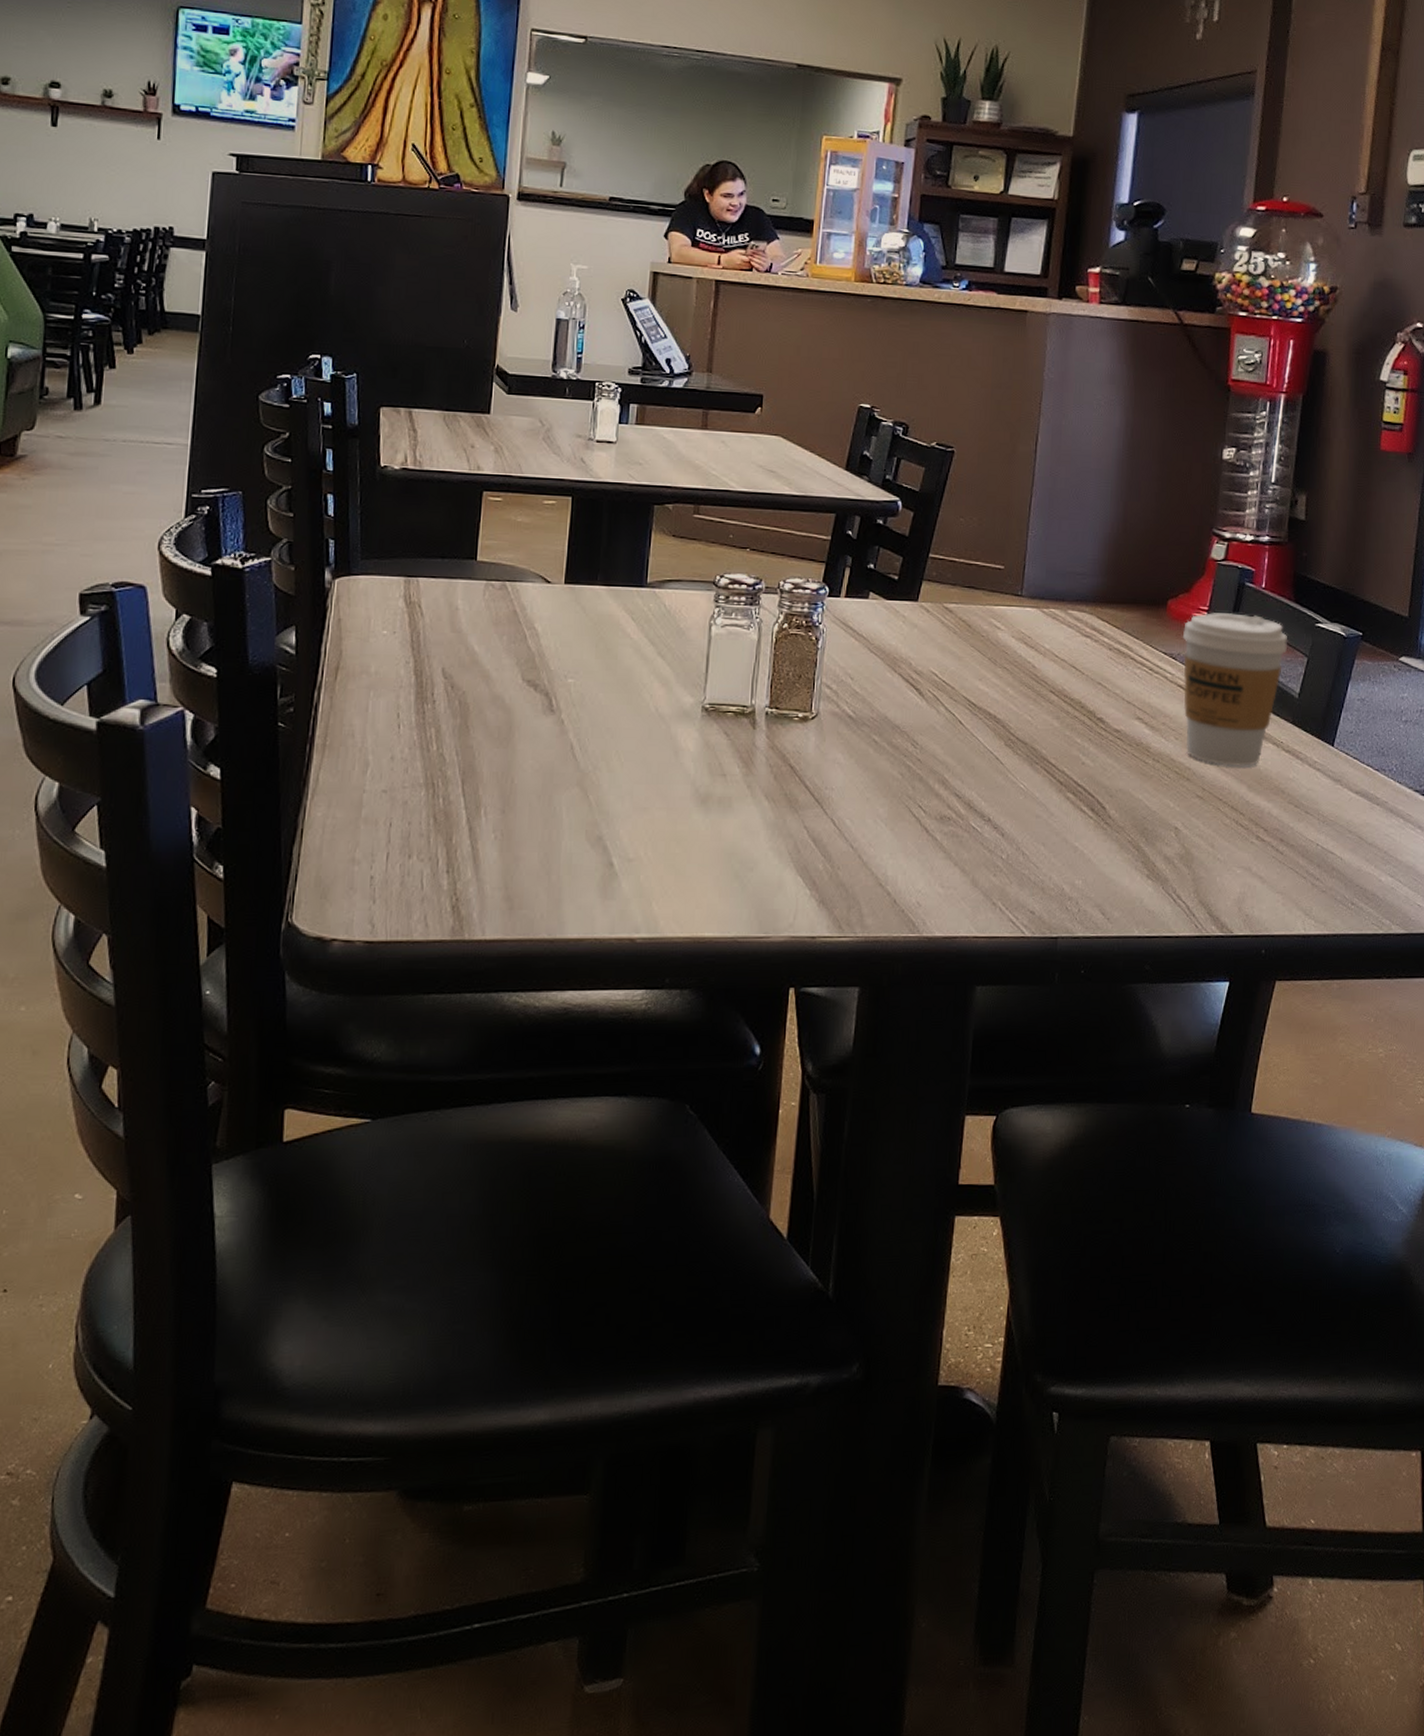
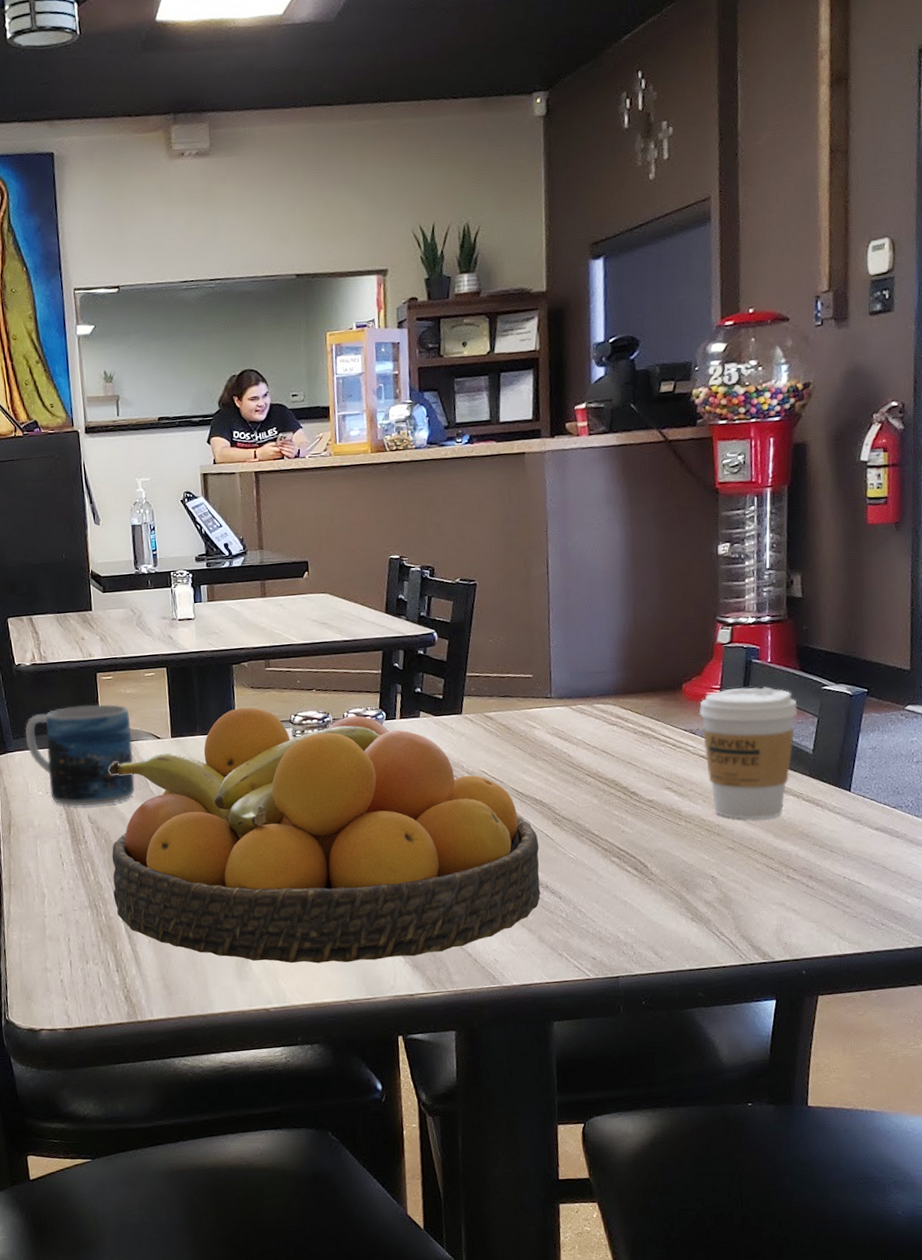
mug: none [377,528,516,656] -> present [25,704,135,807]
fruit bowl: none [458,558,987,889] -> present [108,707,541,964]

